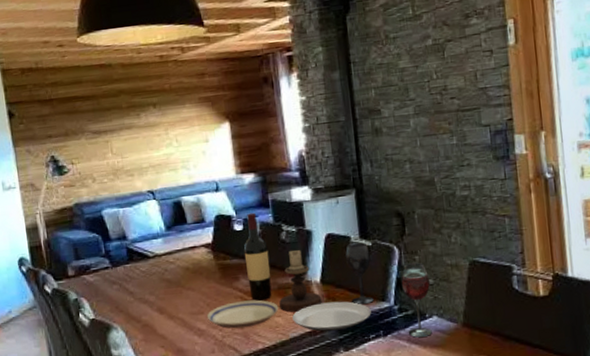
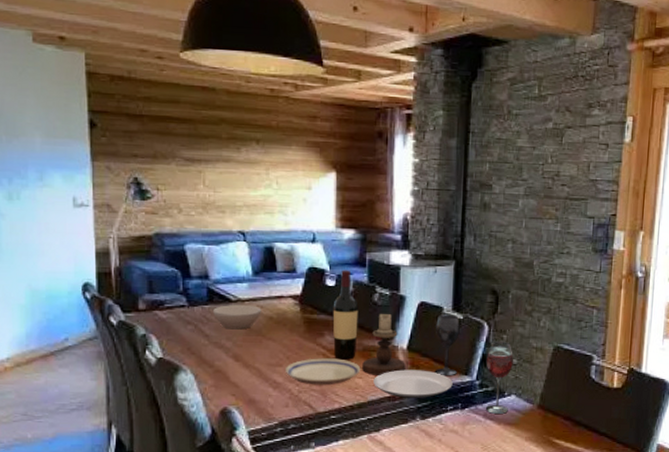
soup bowl: none [133,259,178,284] -> present [212,305,262,330]

